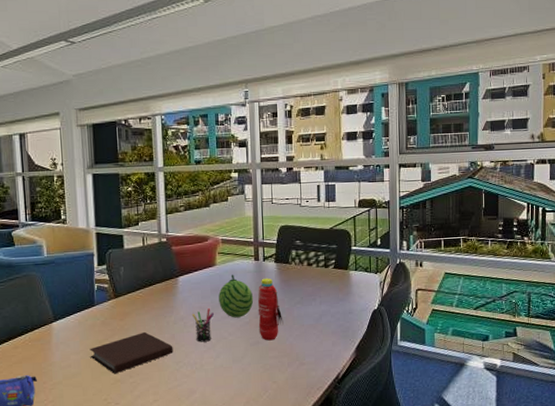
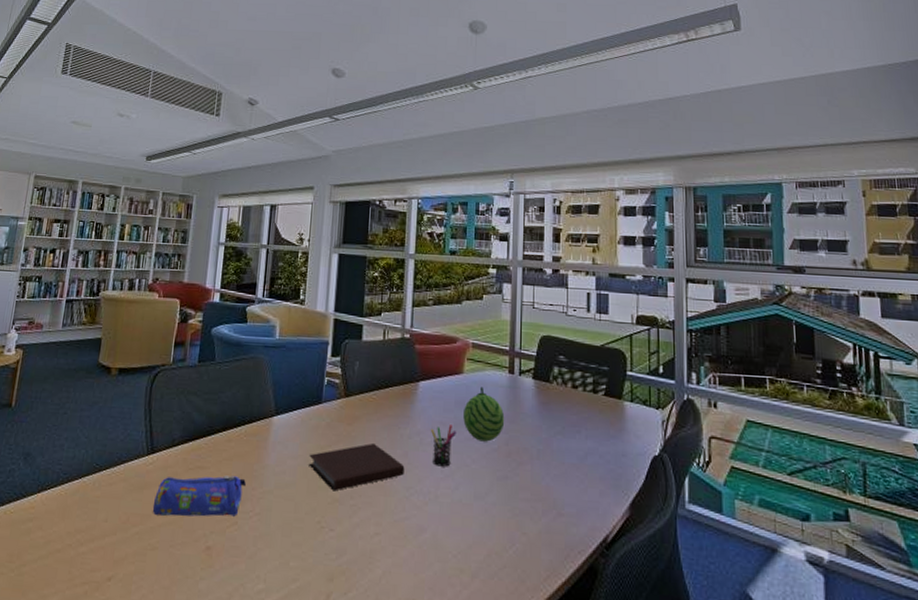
water bottle: present [257,278,284,341] -> none [508,396,539,478]

